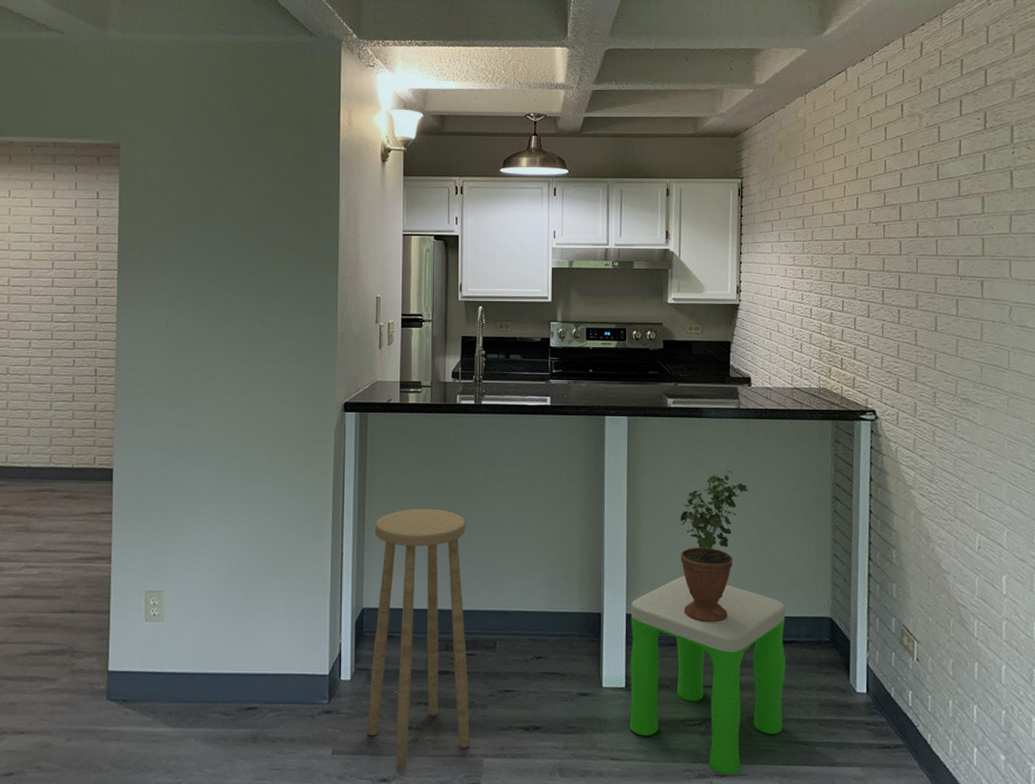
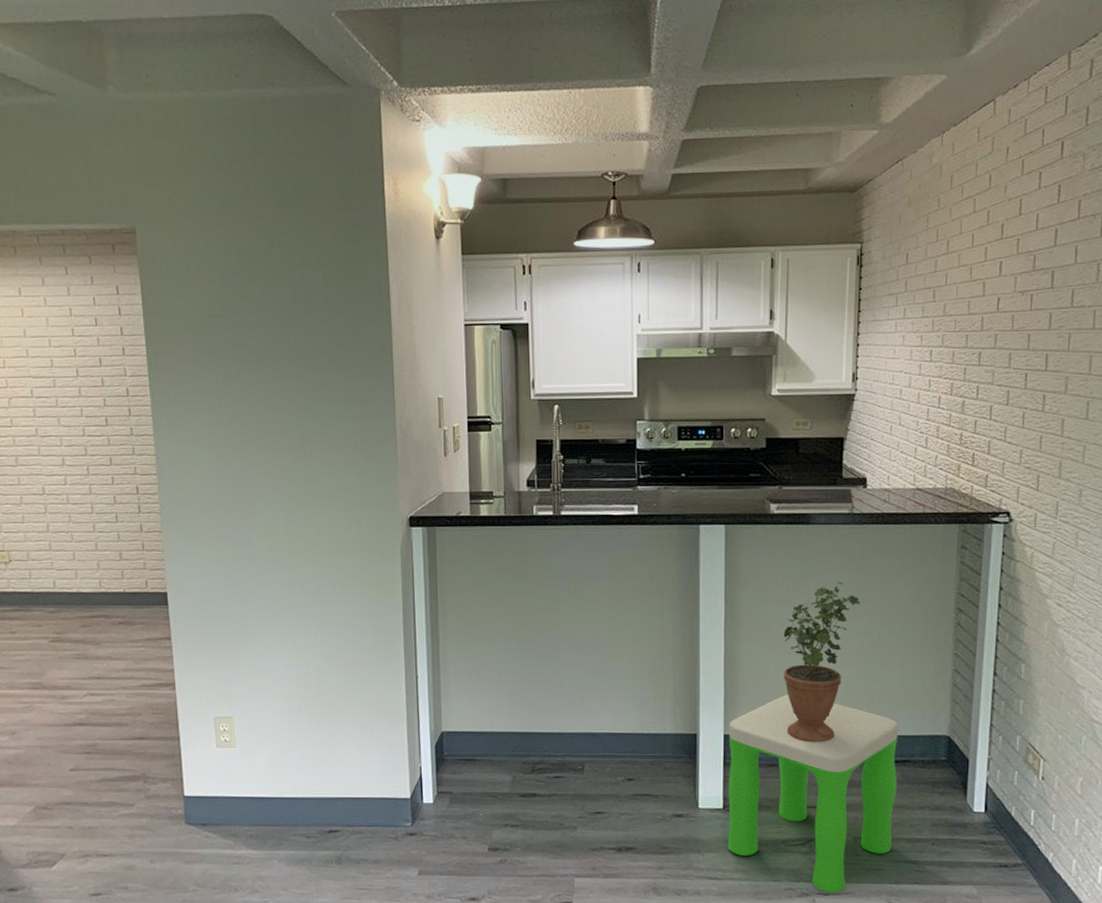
stool: present [368,509,470,771] -> none [450,628,560,891]

